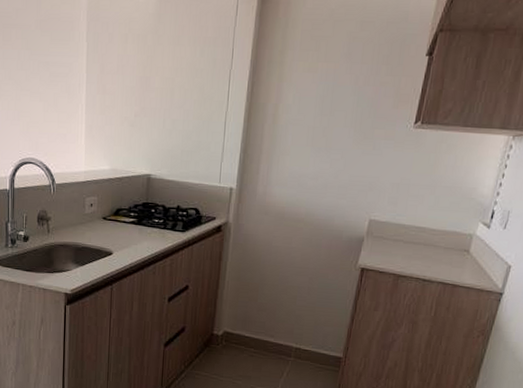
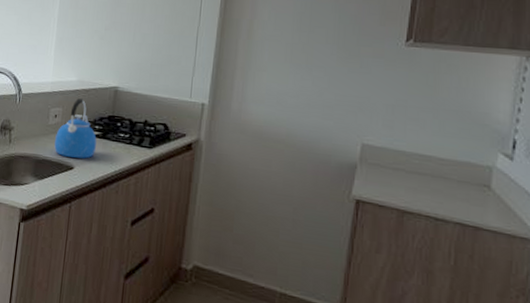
kettle: none [92,187,133,244] -> present [54,98,97,159]

